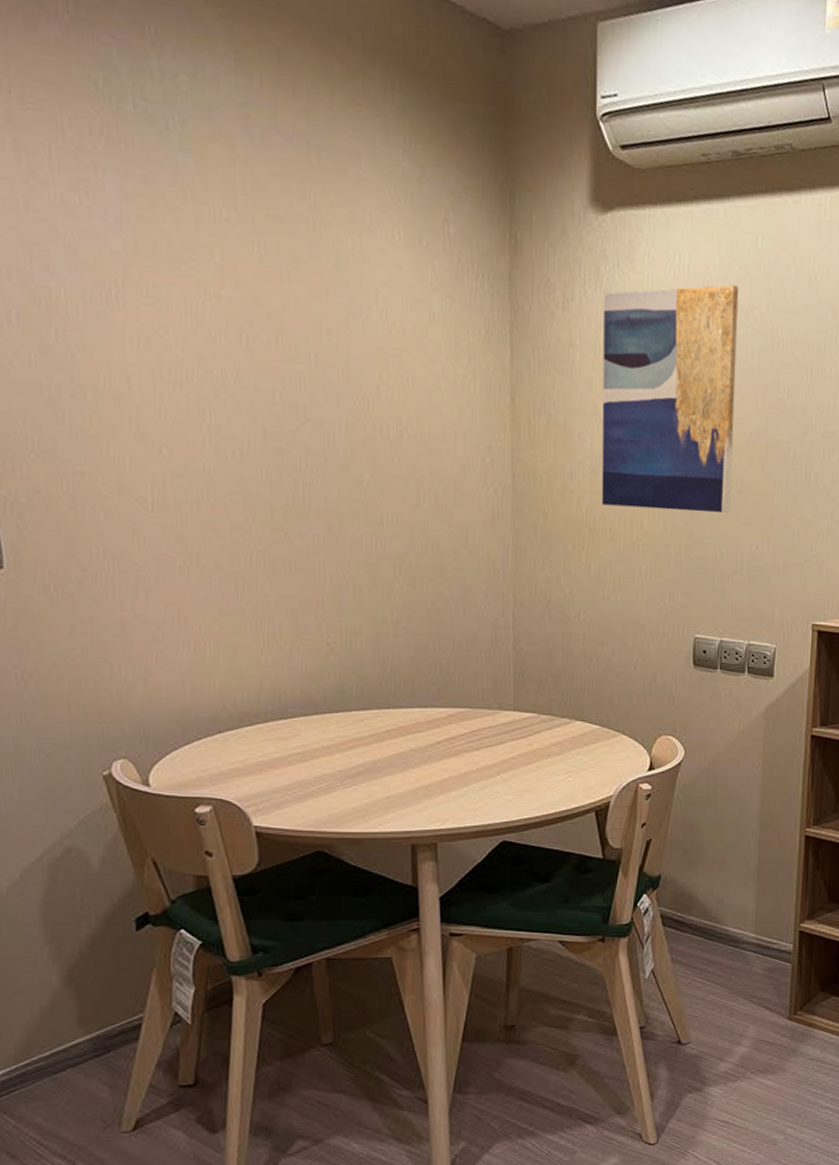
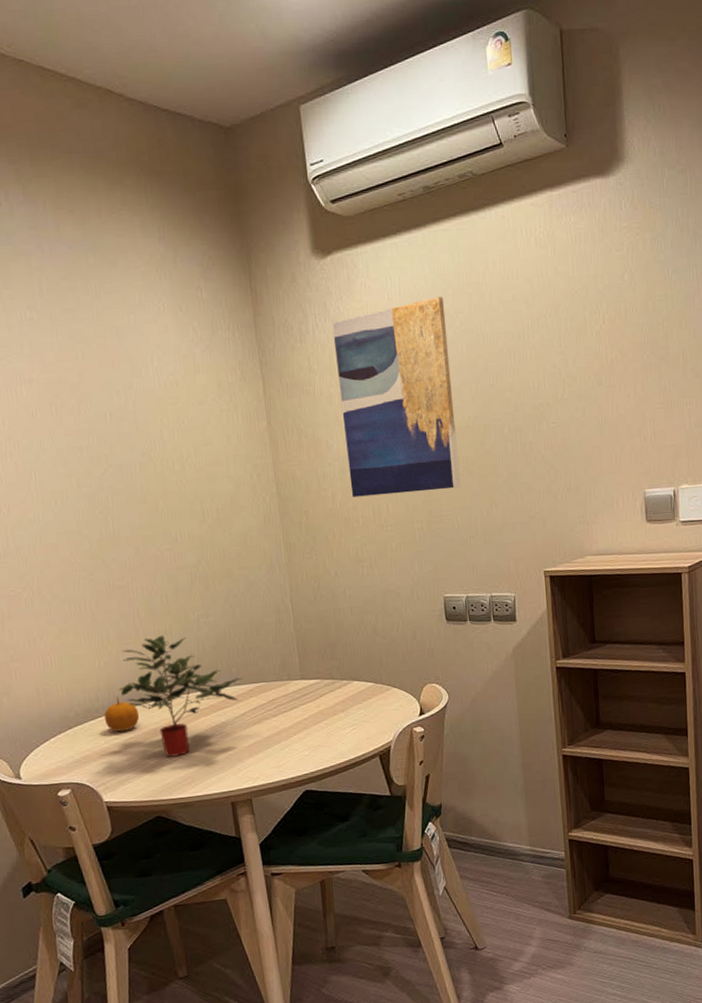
fruit: none [266,701,310,744] -> present [104,696,140,732]
potted plant: none [287,635,445,782] -> present [118,635,244,757]

